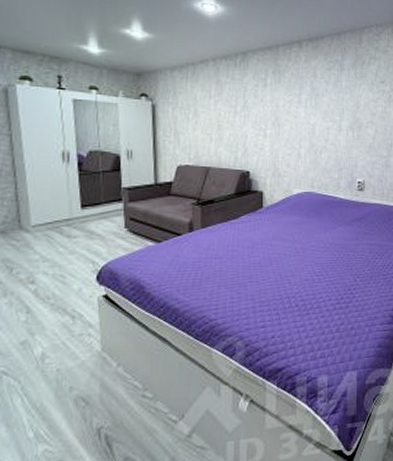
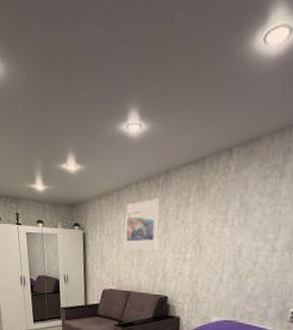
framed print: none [202,76,237,125] -> present [125,198,159,249]

